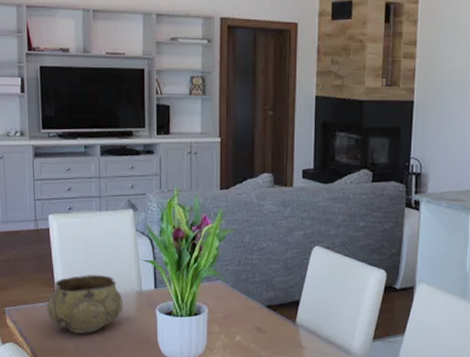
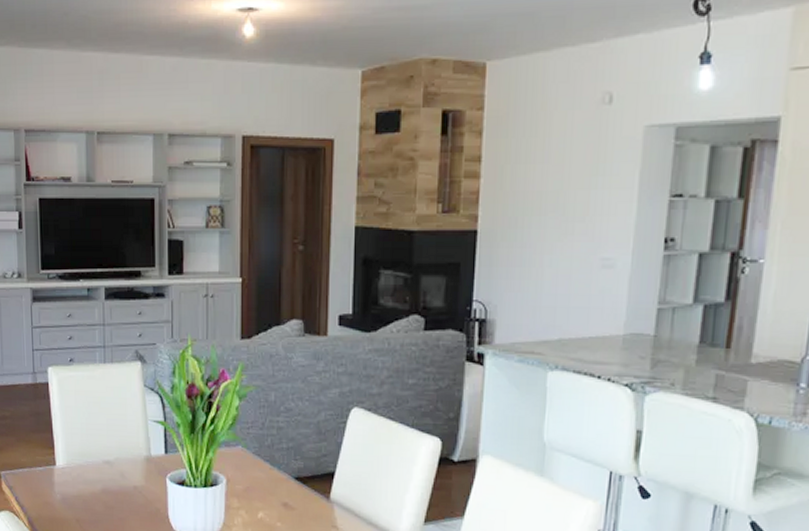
decorative bowl: present [47,275,123,333] -> none [45,436,130,503]

